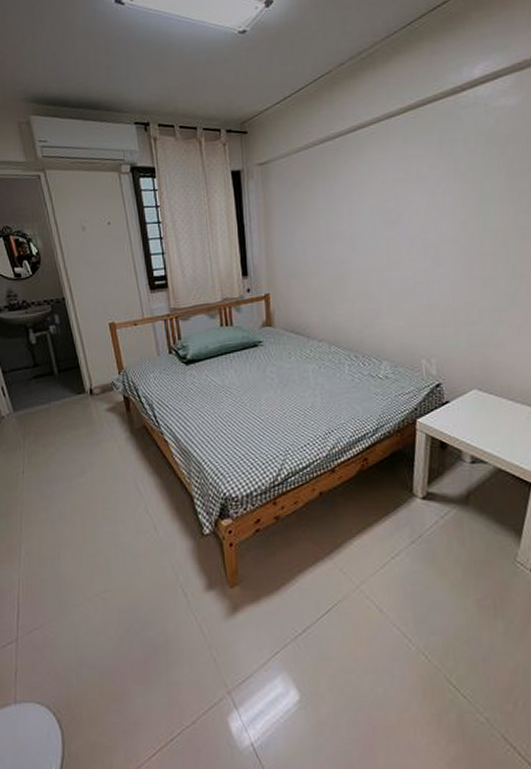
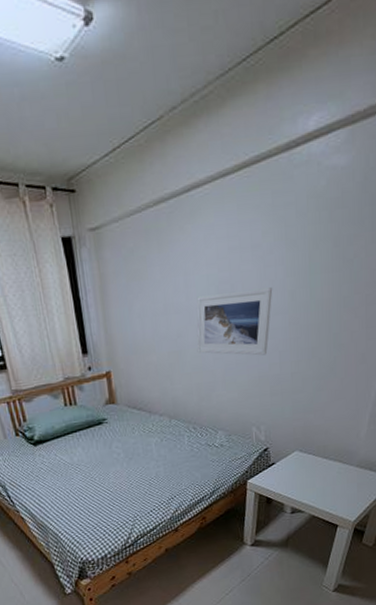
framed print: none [360,217,442,284] -> present [196,287,273,356]

